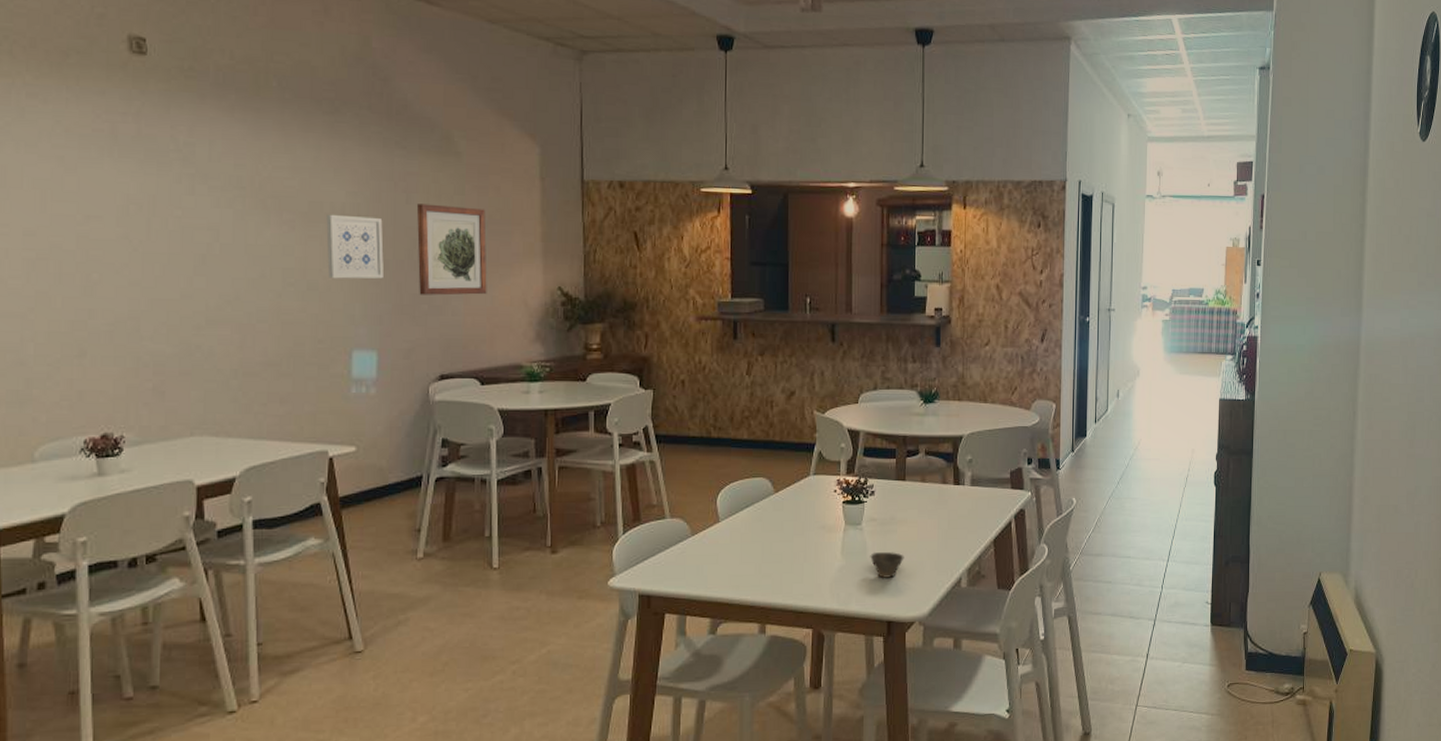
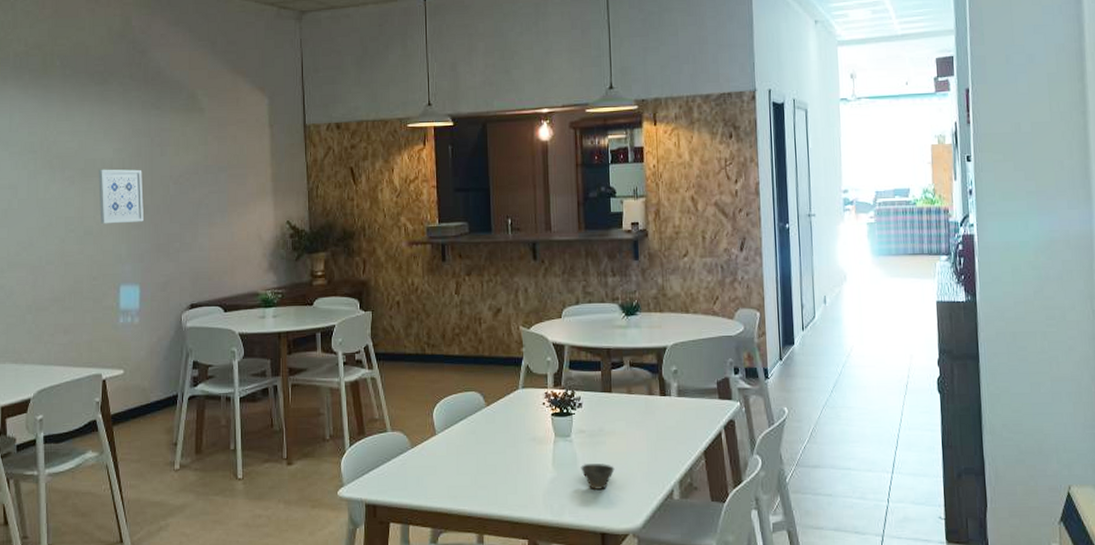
wall art: present [416,204,487,296] -> none [169,155,228,234]

